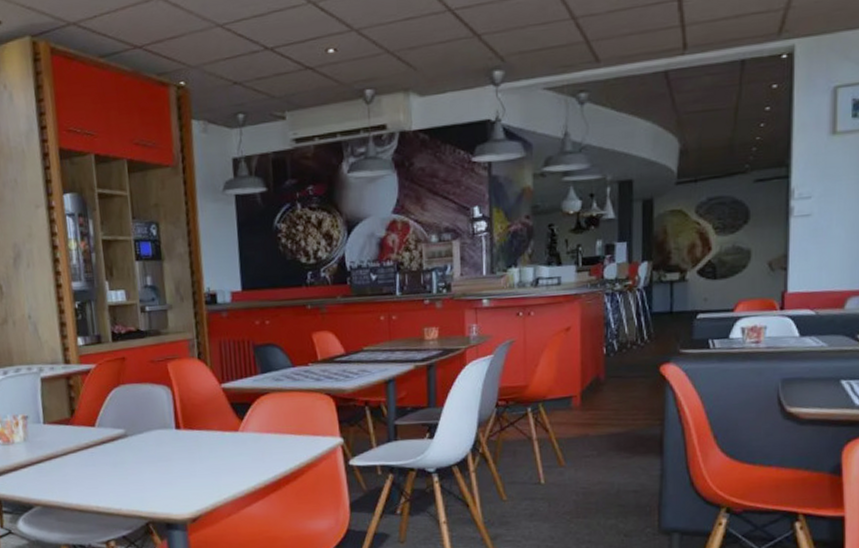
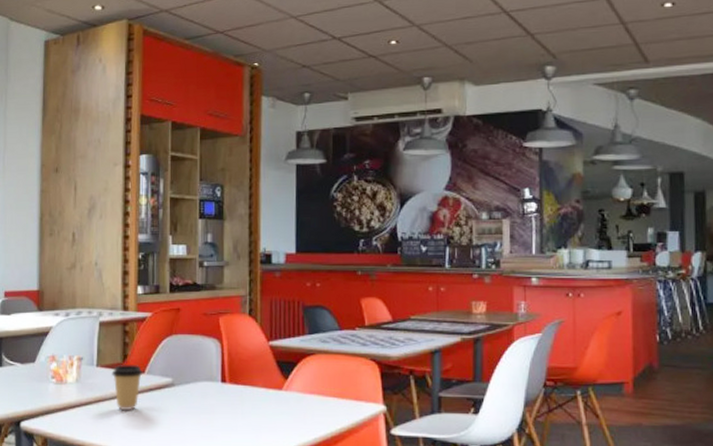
coffee cup: none [60,419,94,465] -> present [112,364,143,410]

